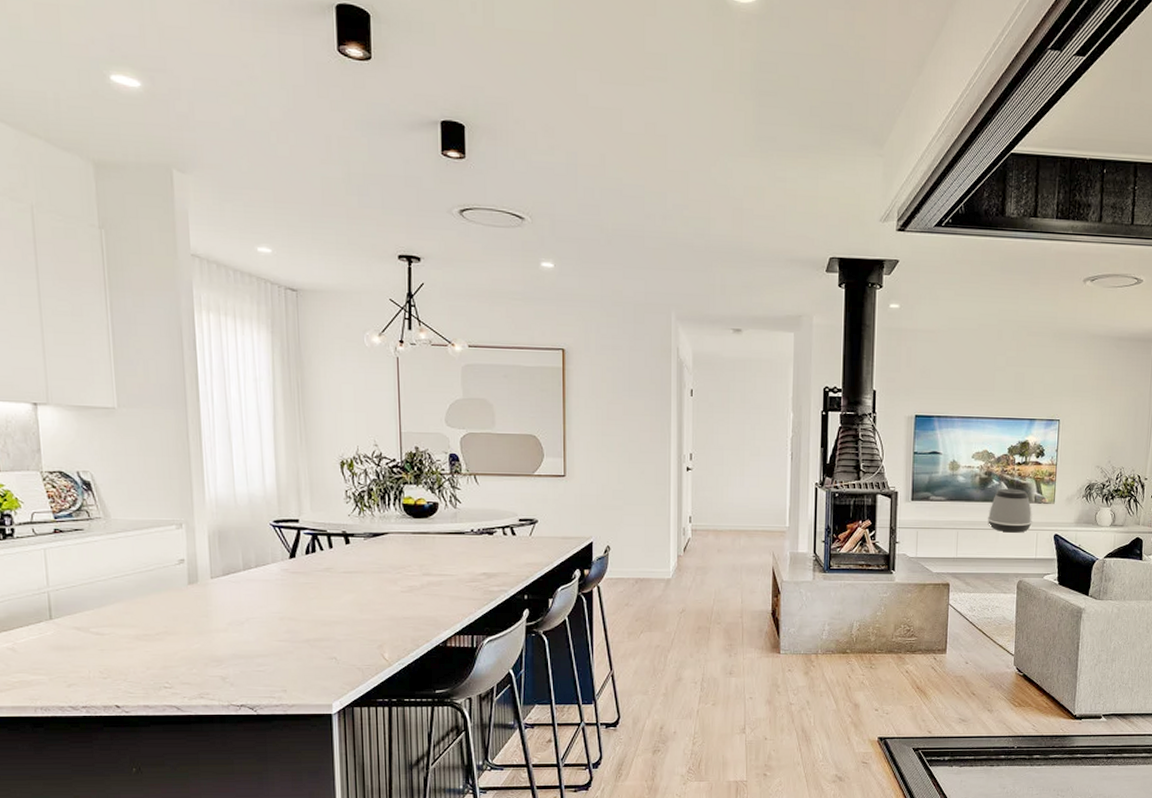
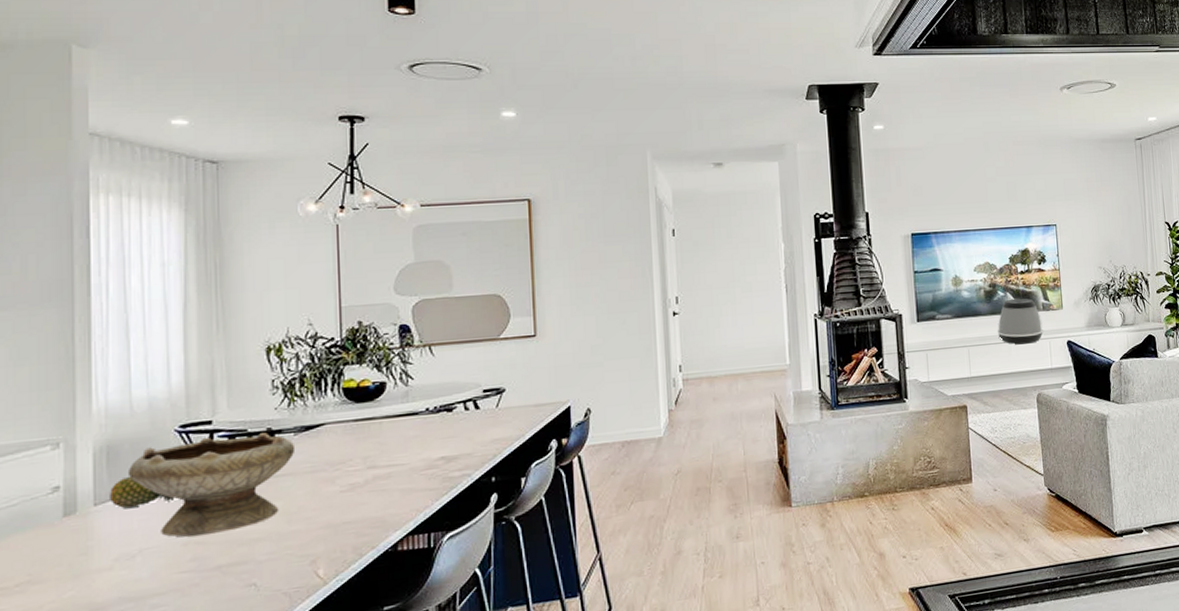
fruit: none [222,559,278,584] -> present [110,477,183,509]
bowl: none [236,533,365,614] -> present [129,433,296,537]

